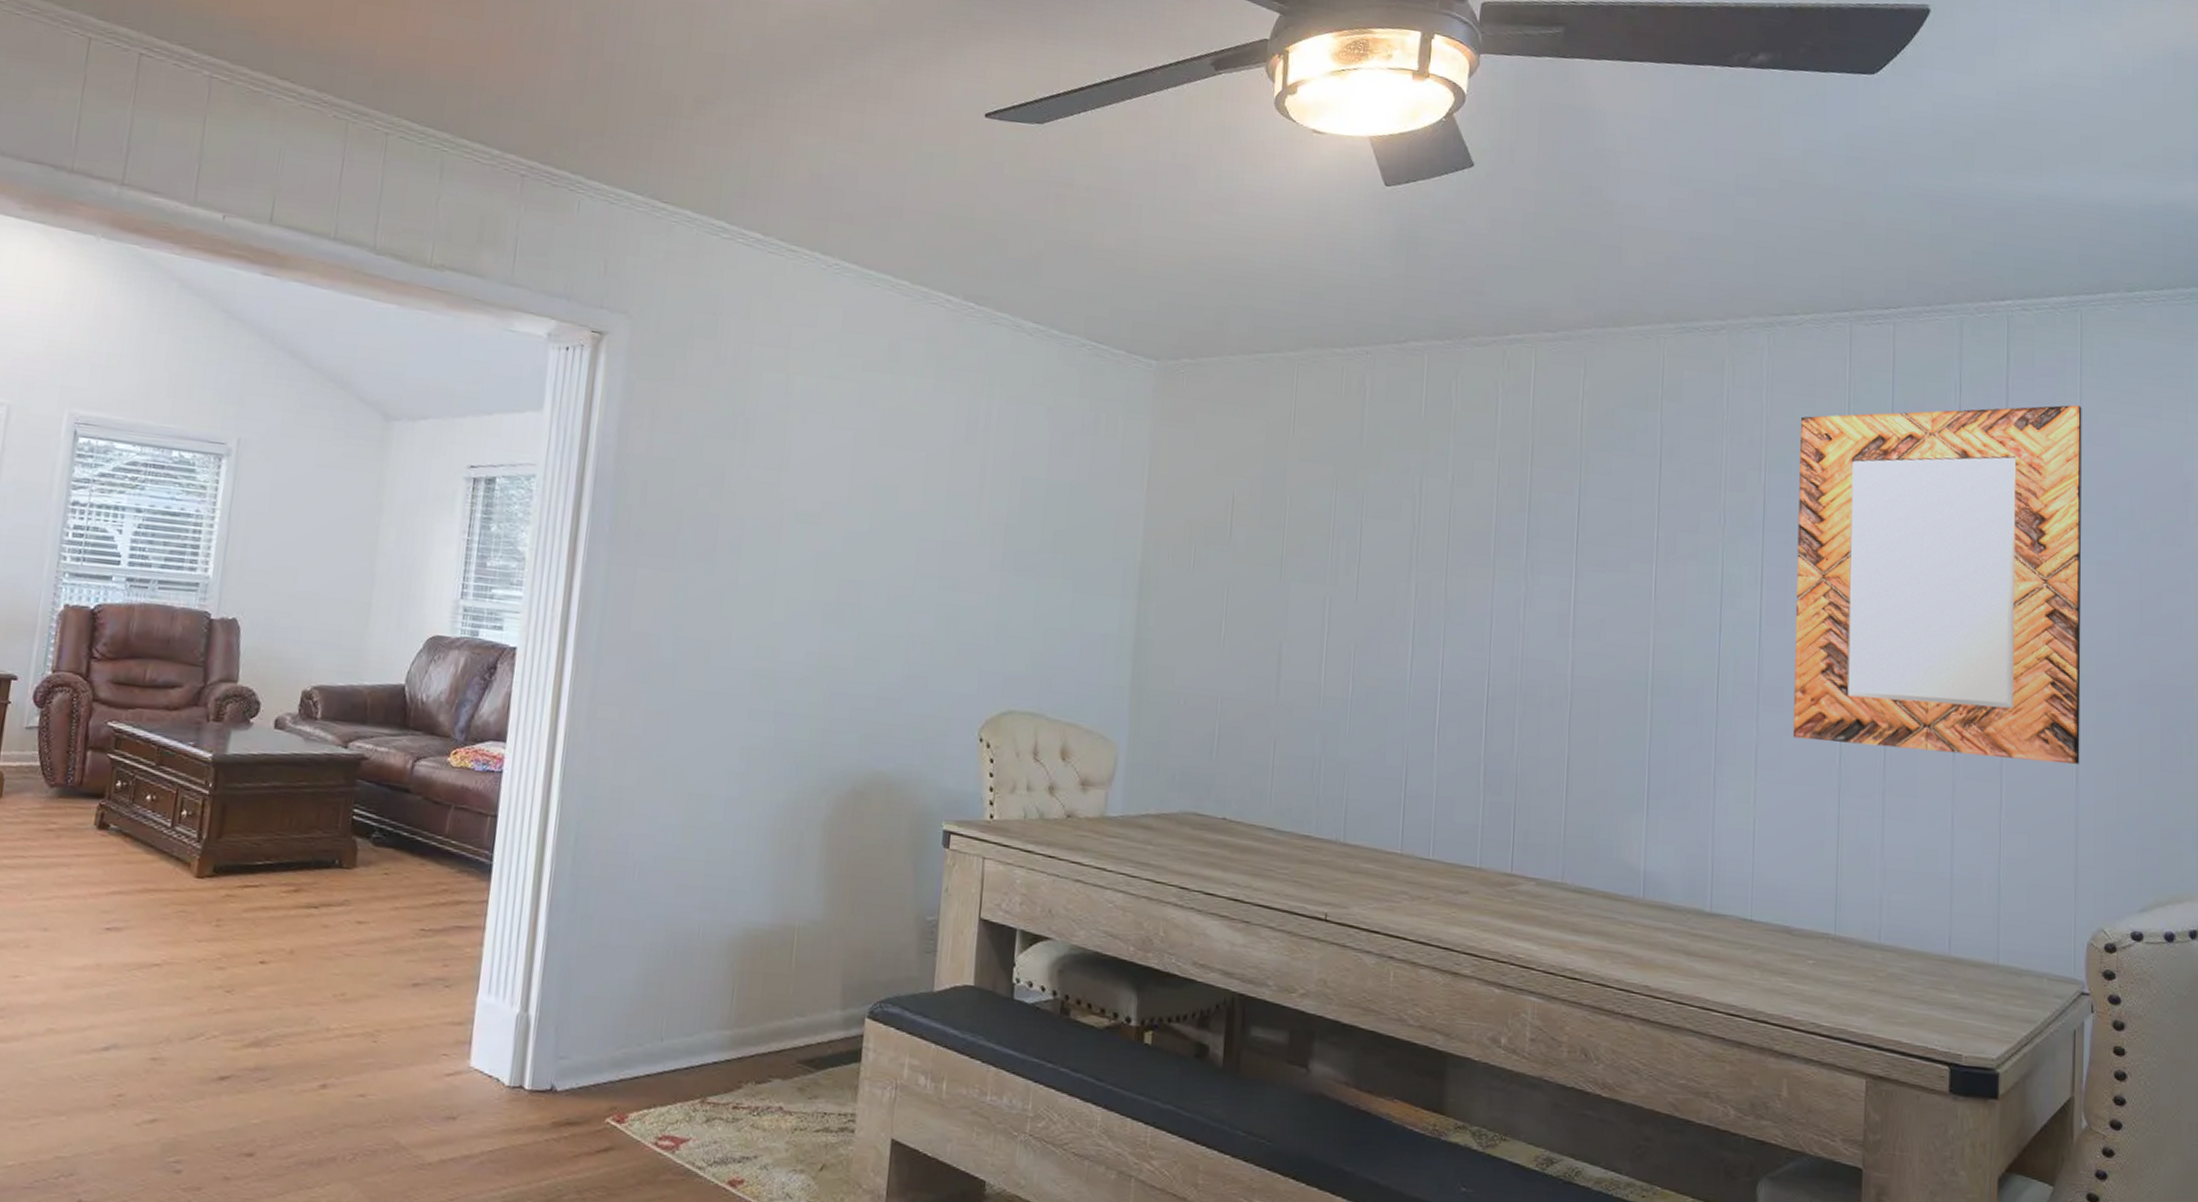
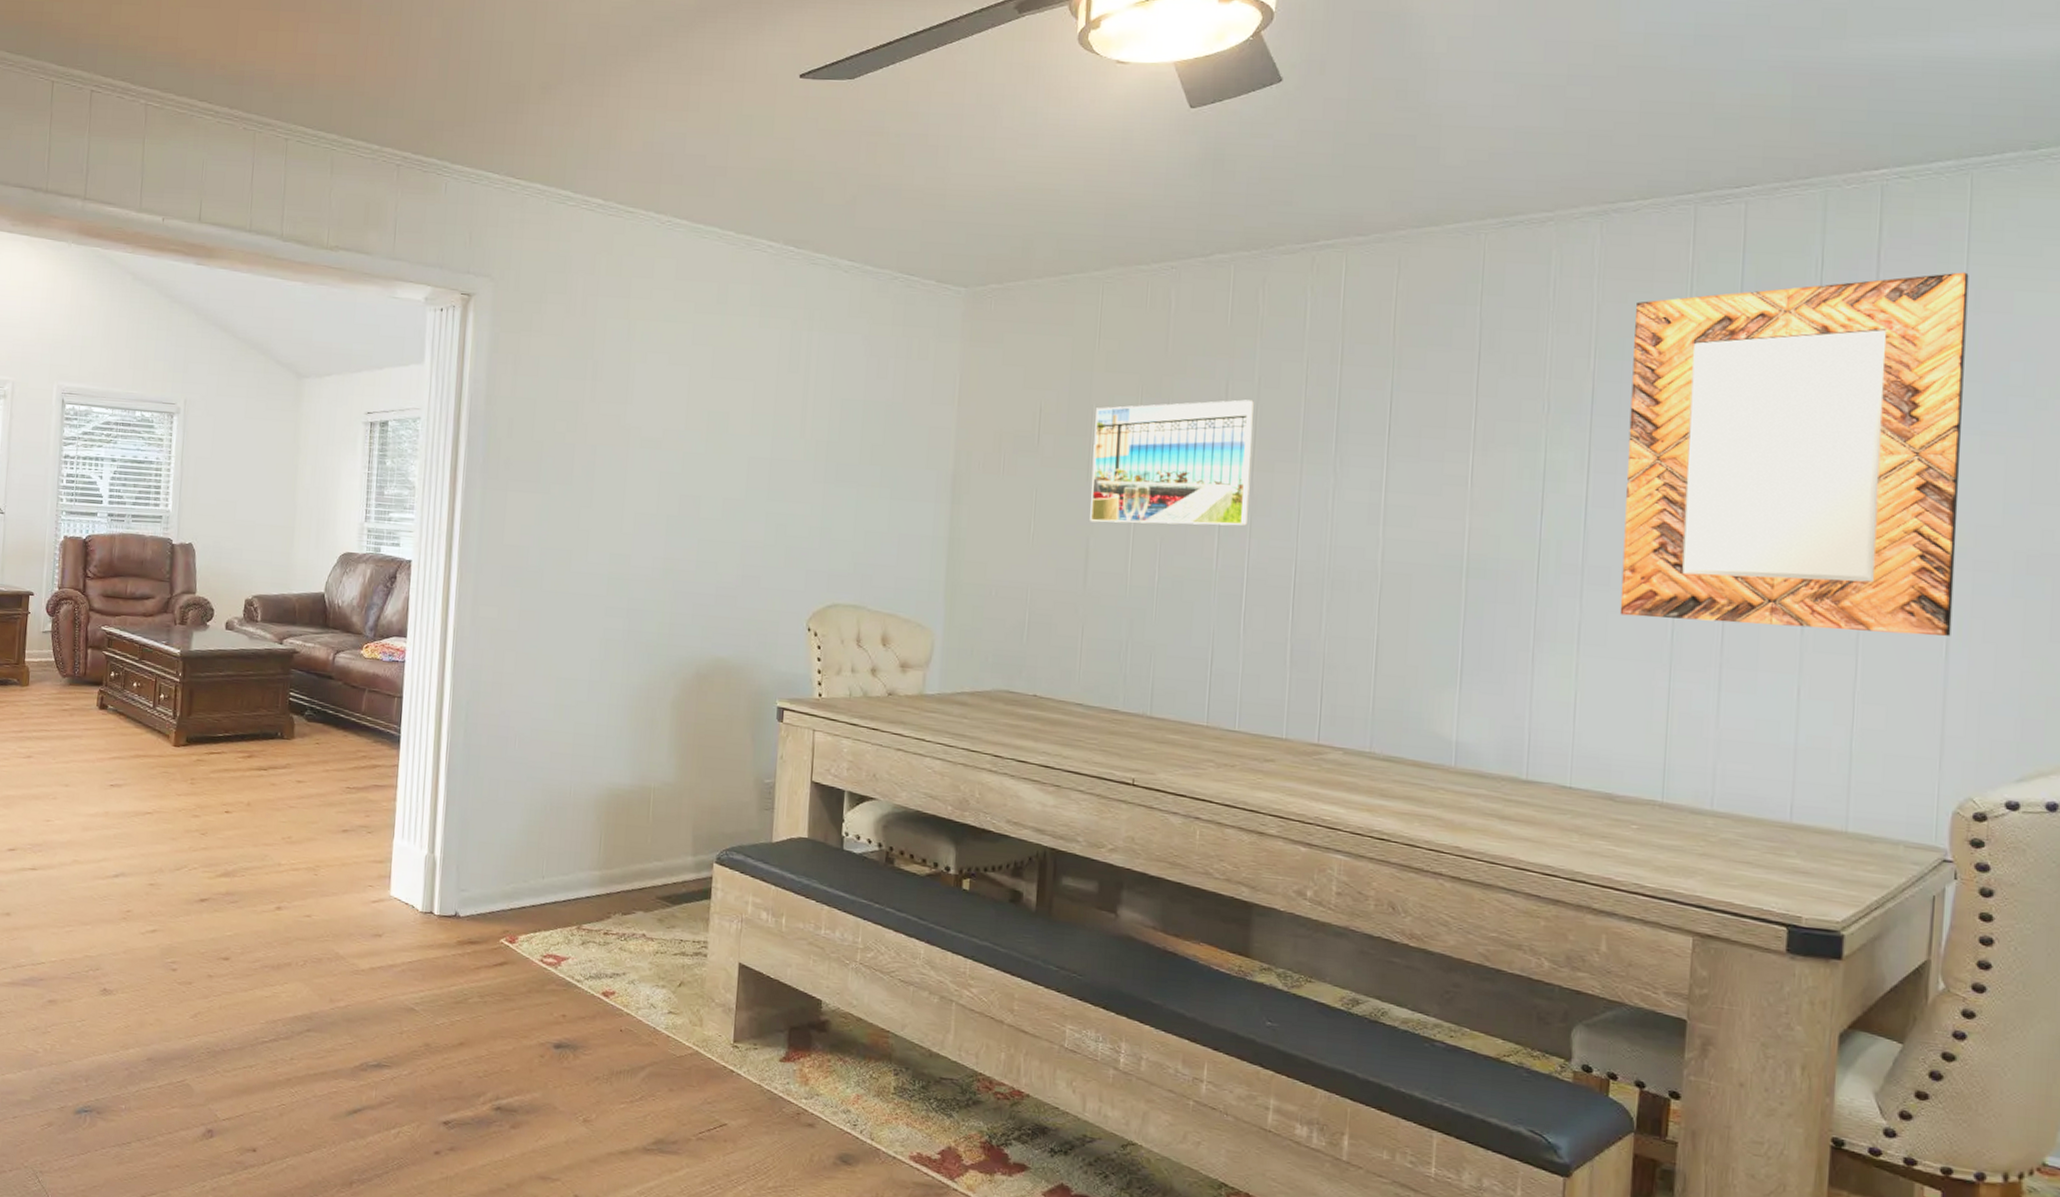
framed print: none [1283,497,1447,634] -> present [1090,399,1254,526]

